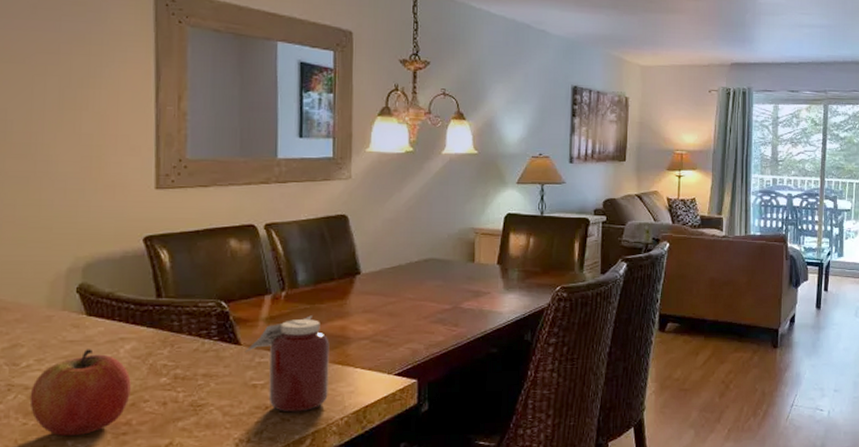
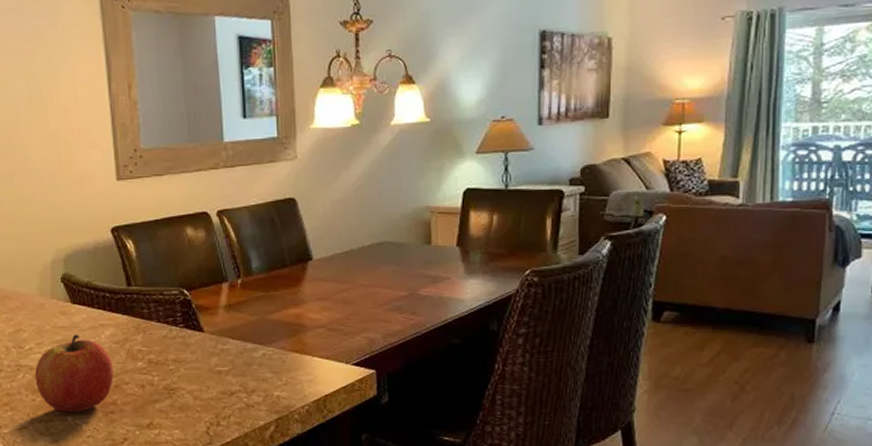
jar: present [244,315,330,412] -> none [208,303,288,399]

